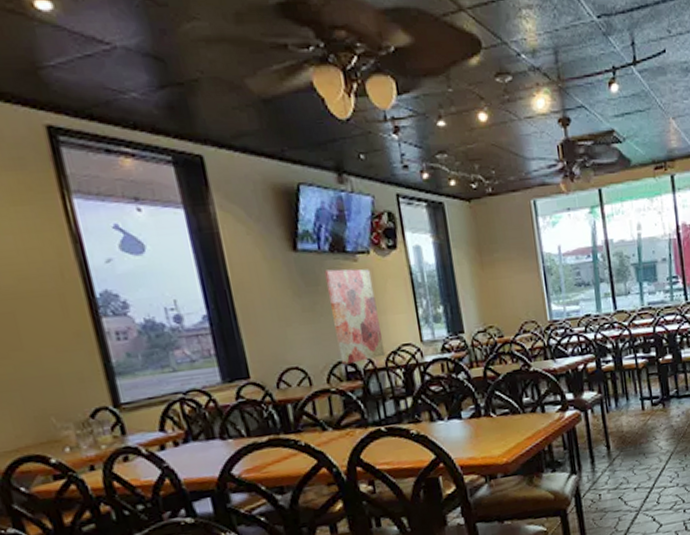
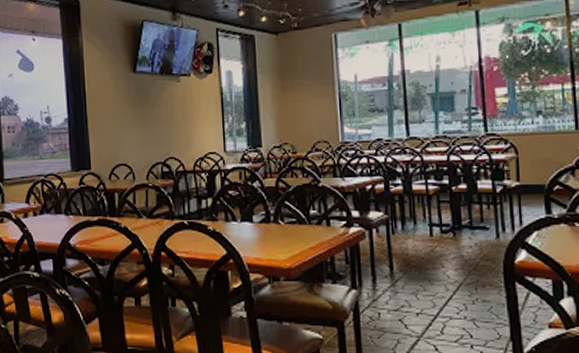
wall art: present [324,268,386,365] -> none [154,87,194,165]

